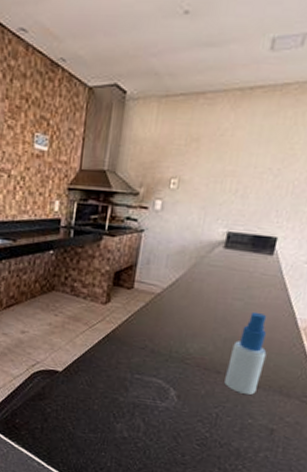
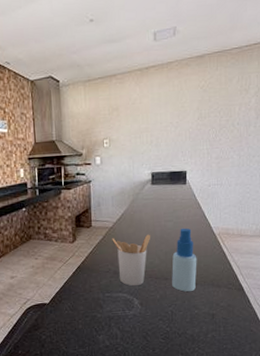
utensil holder: none [156,308,210,374] -> present [112,234,151,286]

